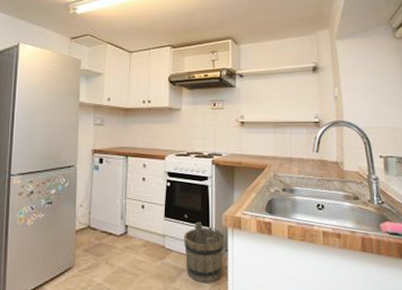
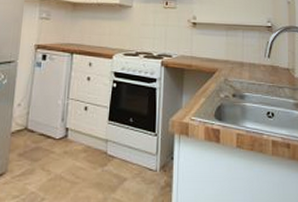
bucket: present [184,221,224,283] -> none [127,126,170,194]

